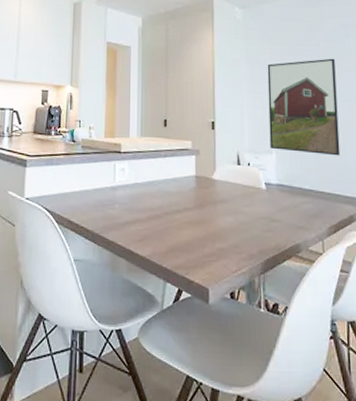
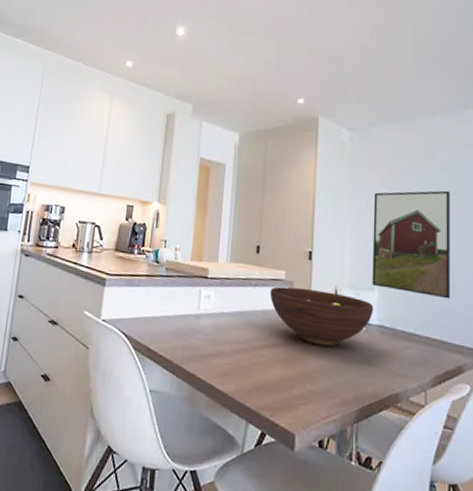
fruit bowl: none [178,156,273,207] -> present [270,286,374,347]

